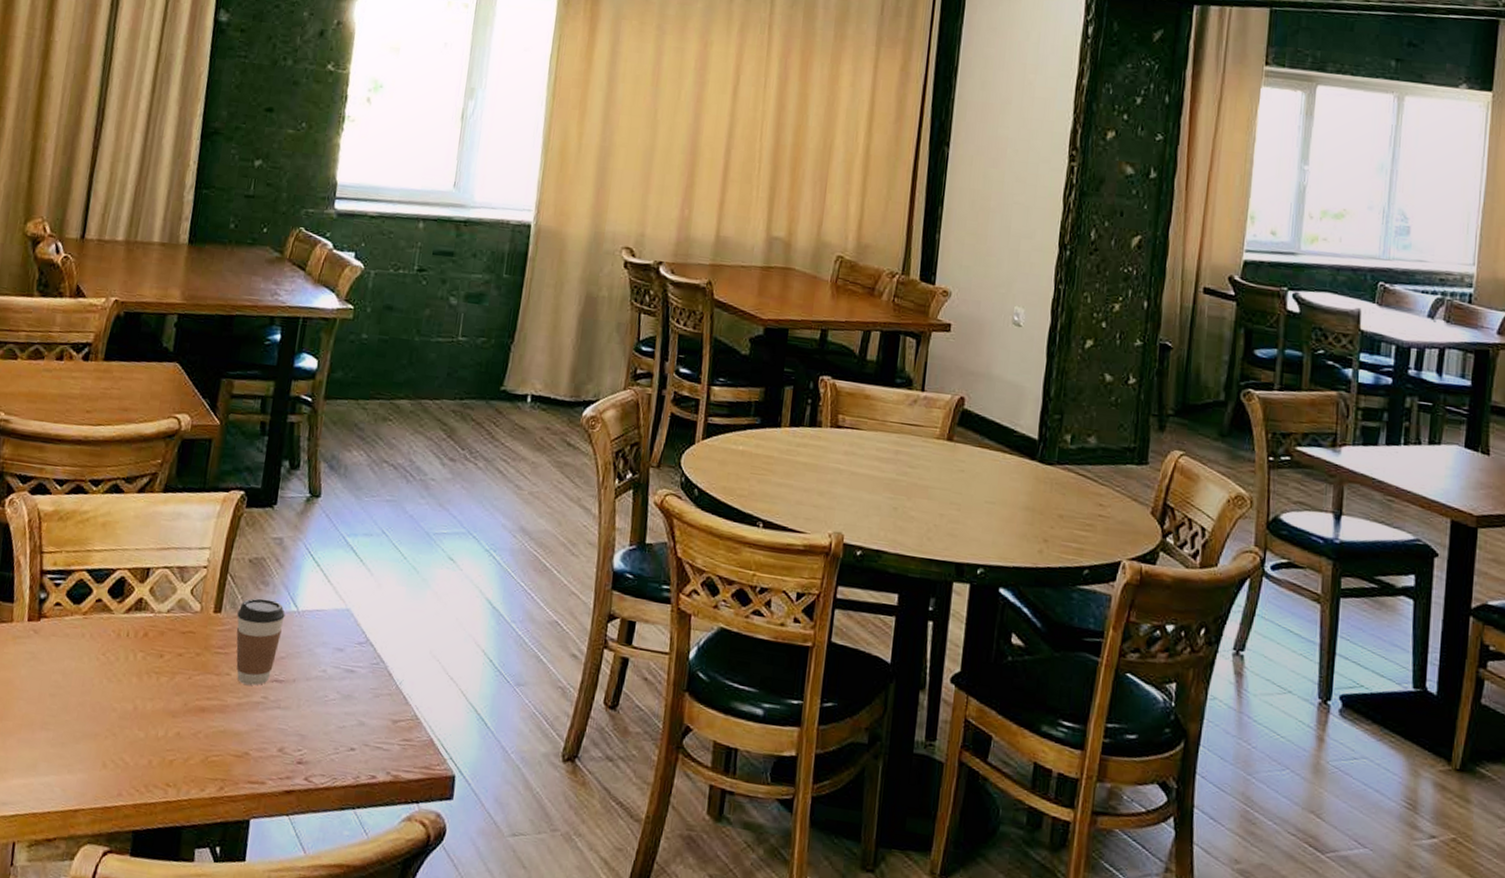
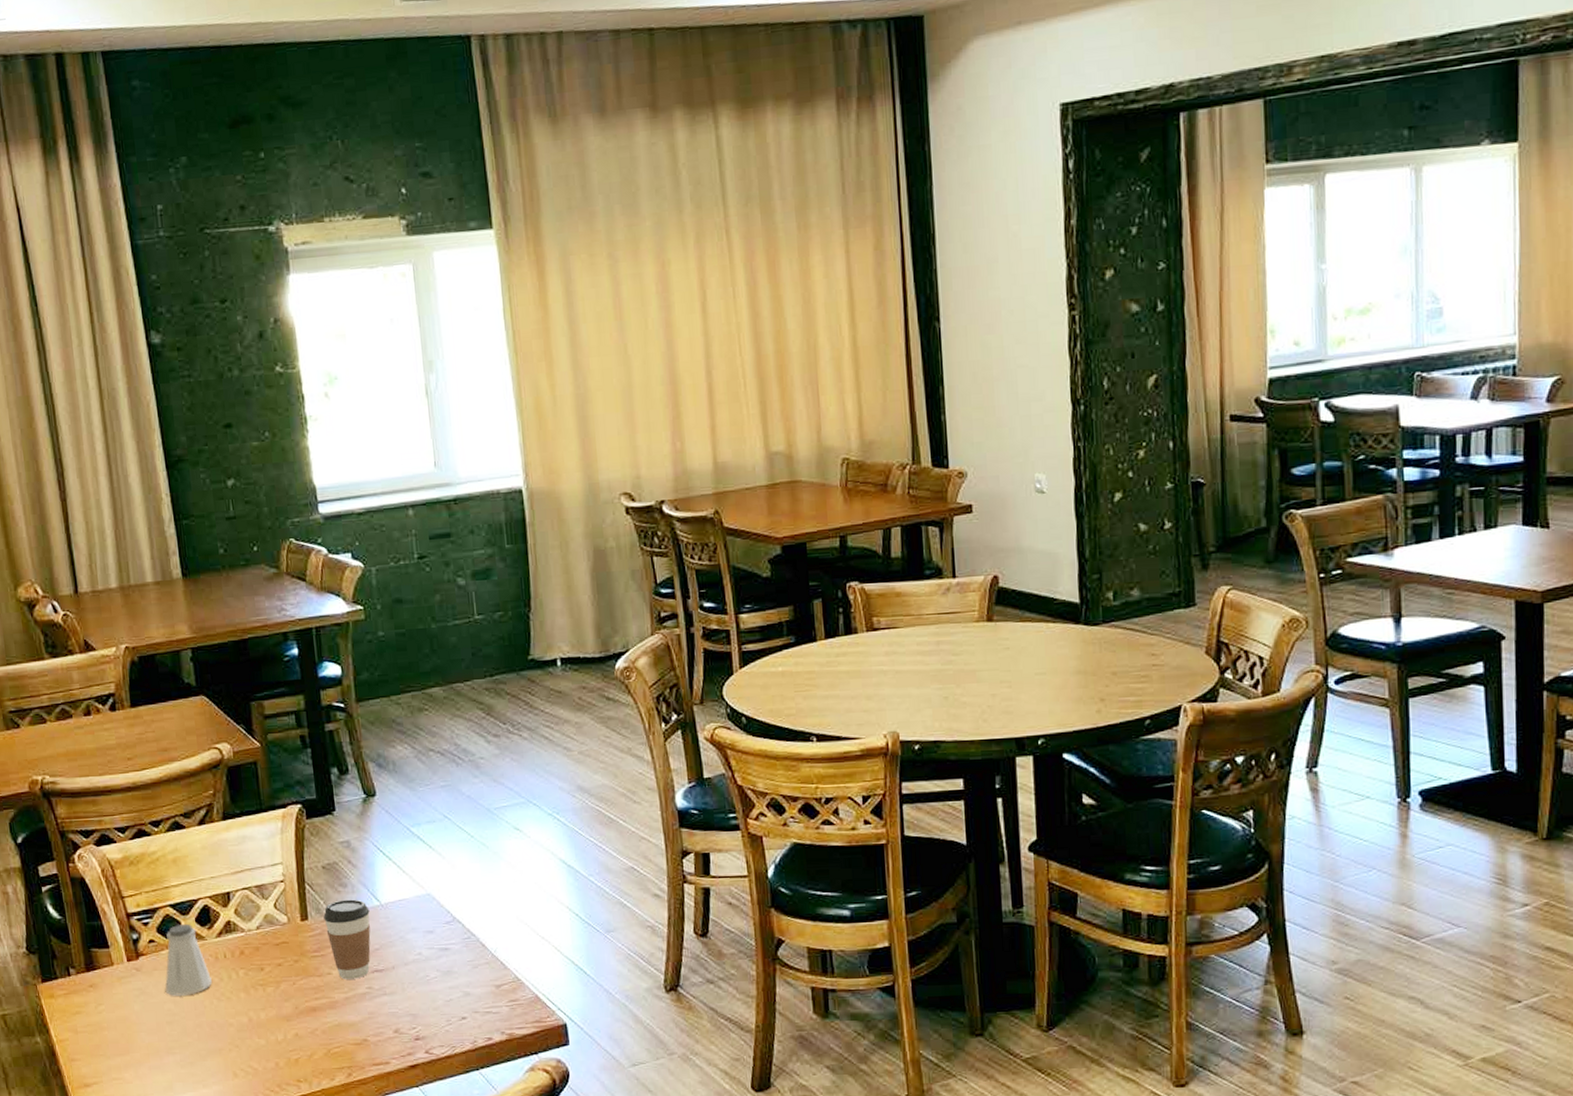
saltshaker: none [57,591,108,669] -> present [165,923,212,996]

